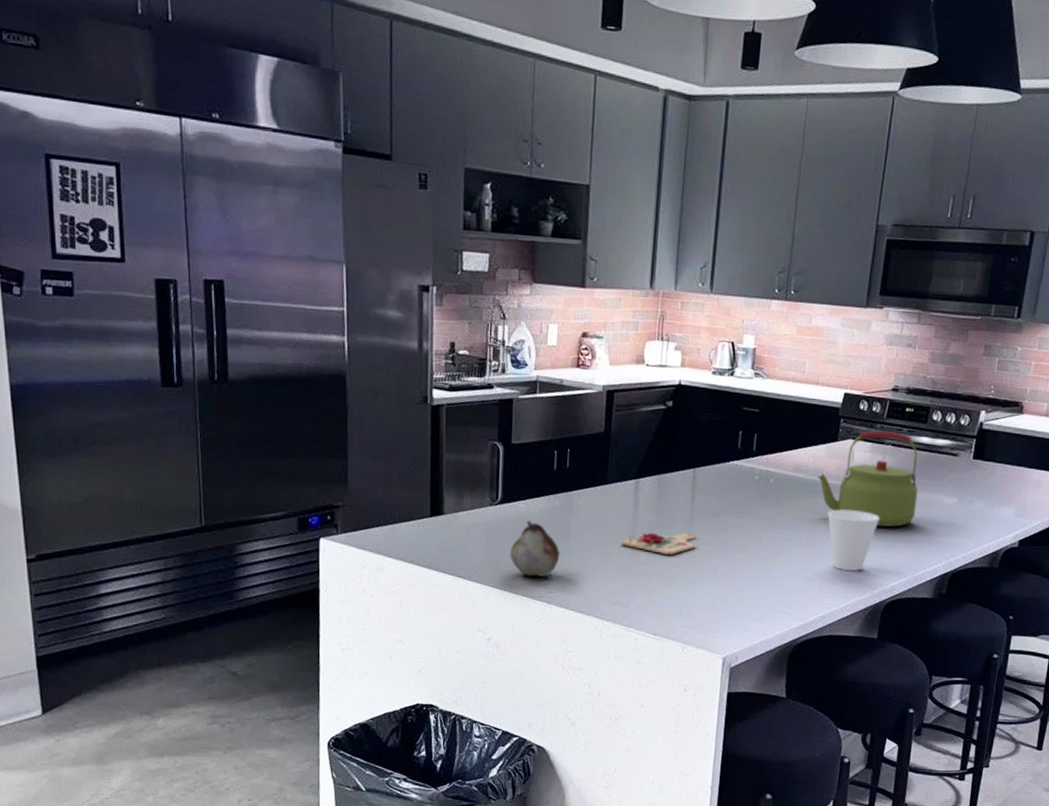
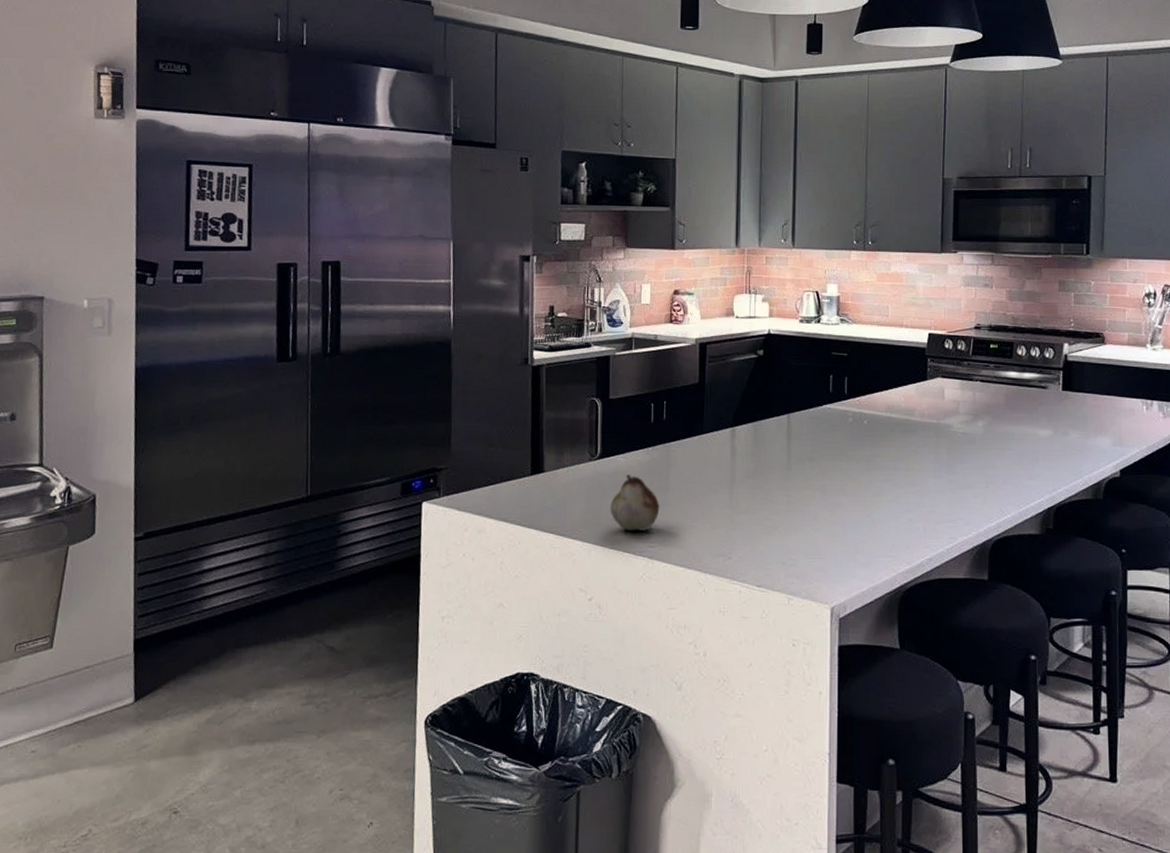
cutting board: present [621,532,696,556] -> none [720,479,795,503]
kettle: present [818,430,918,527] -> none [911,367,1012,463]
cup: present [827,509,880,571] -> none [924,447,977,511]

